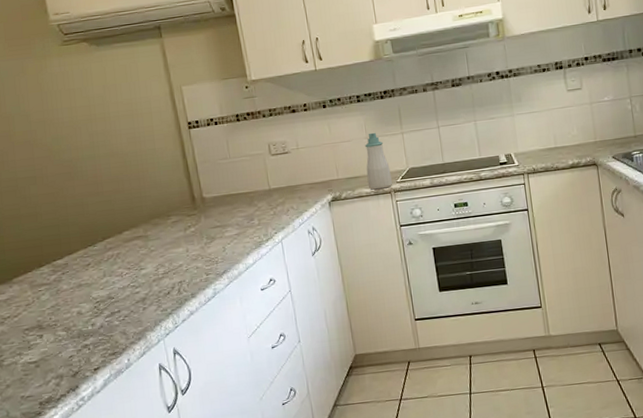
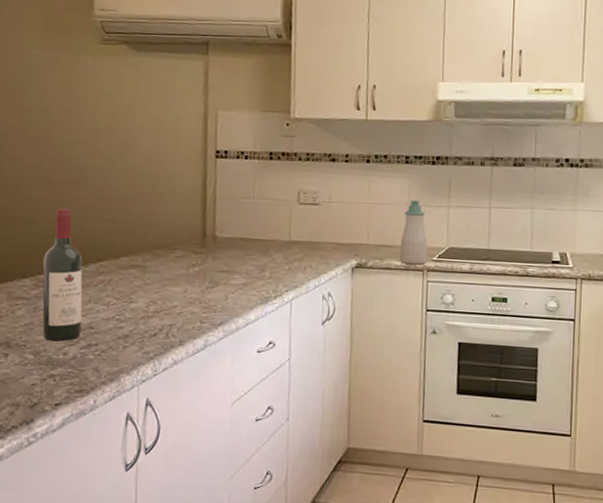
wine bottle: none [54,199,103,317] -> present [42,208,83,342]

